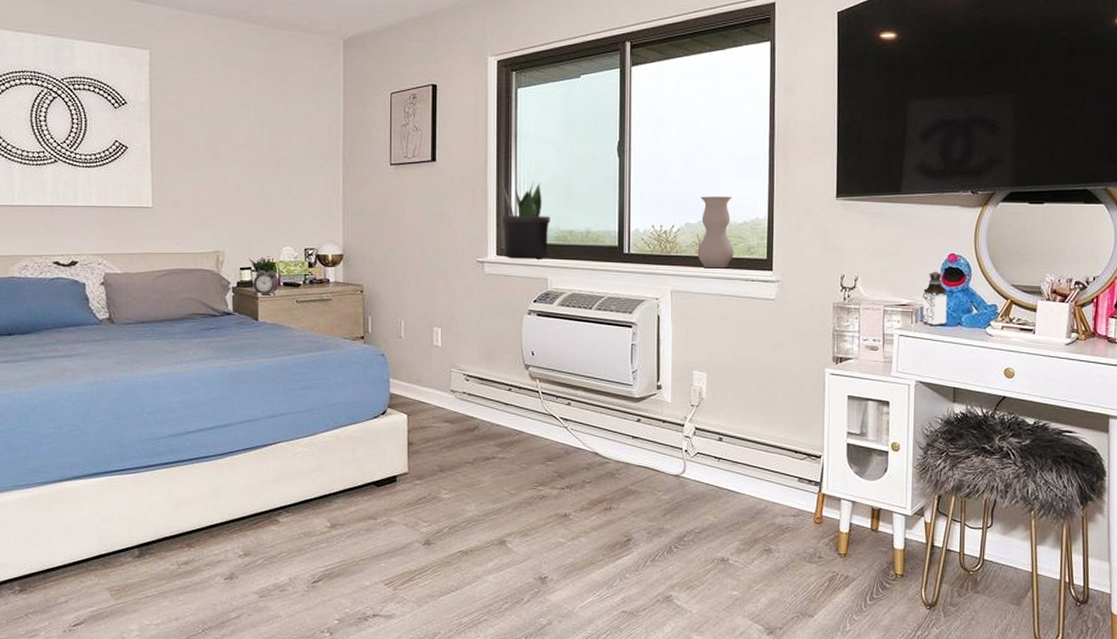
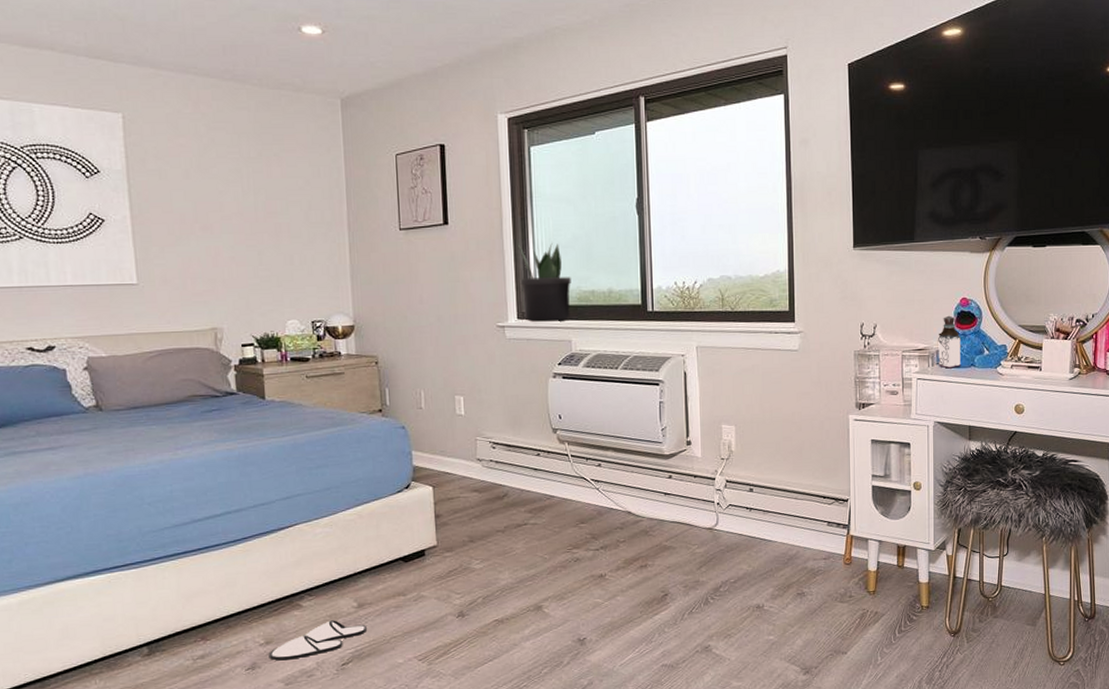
slippers: none [246,538,339,573] -> present [268,620,368,661]
alarm clock: present [253,270,280,295] -> none [257,345,287,373]
vase: present [697,196,734,269] -> none [720,250,757,323]

